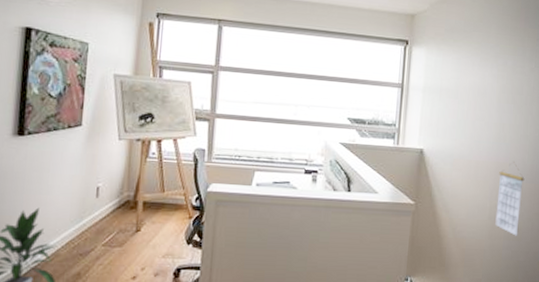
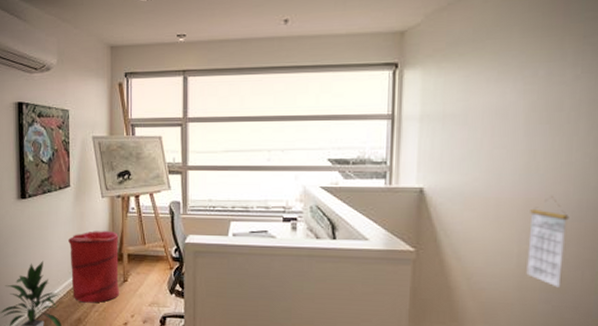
laundry hamper: none [72,175,135,256] -> present [68,231,120,303]

